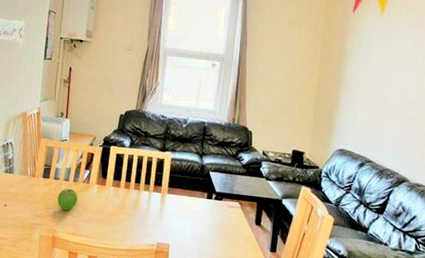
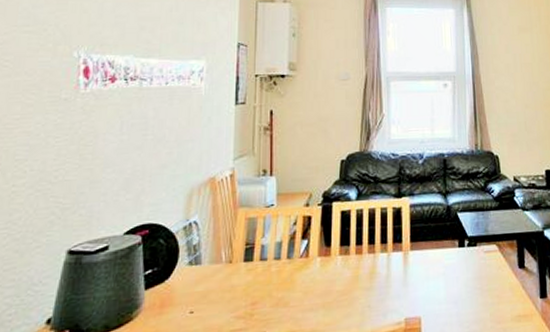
fruit: present [57,188,78,211] -> none [267,269,295,301]

